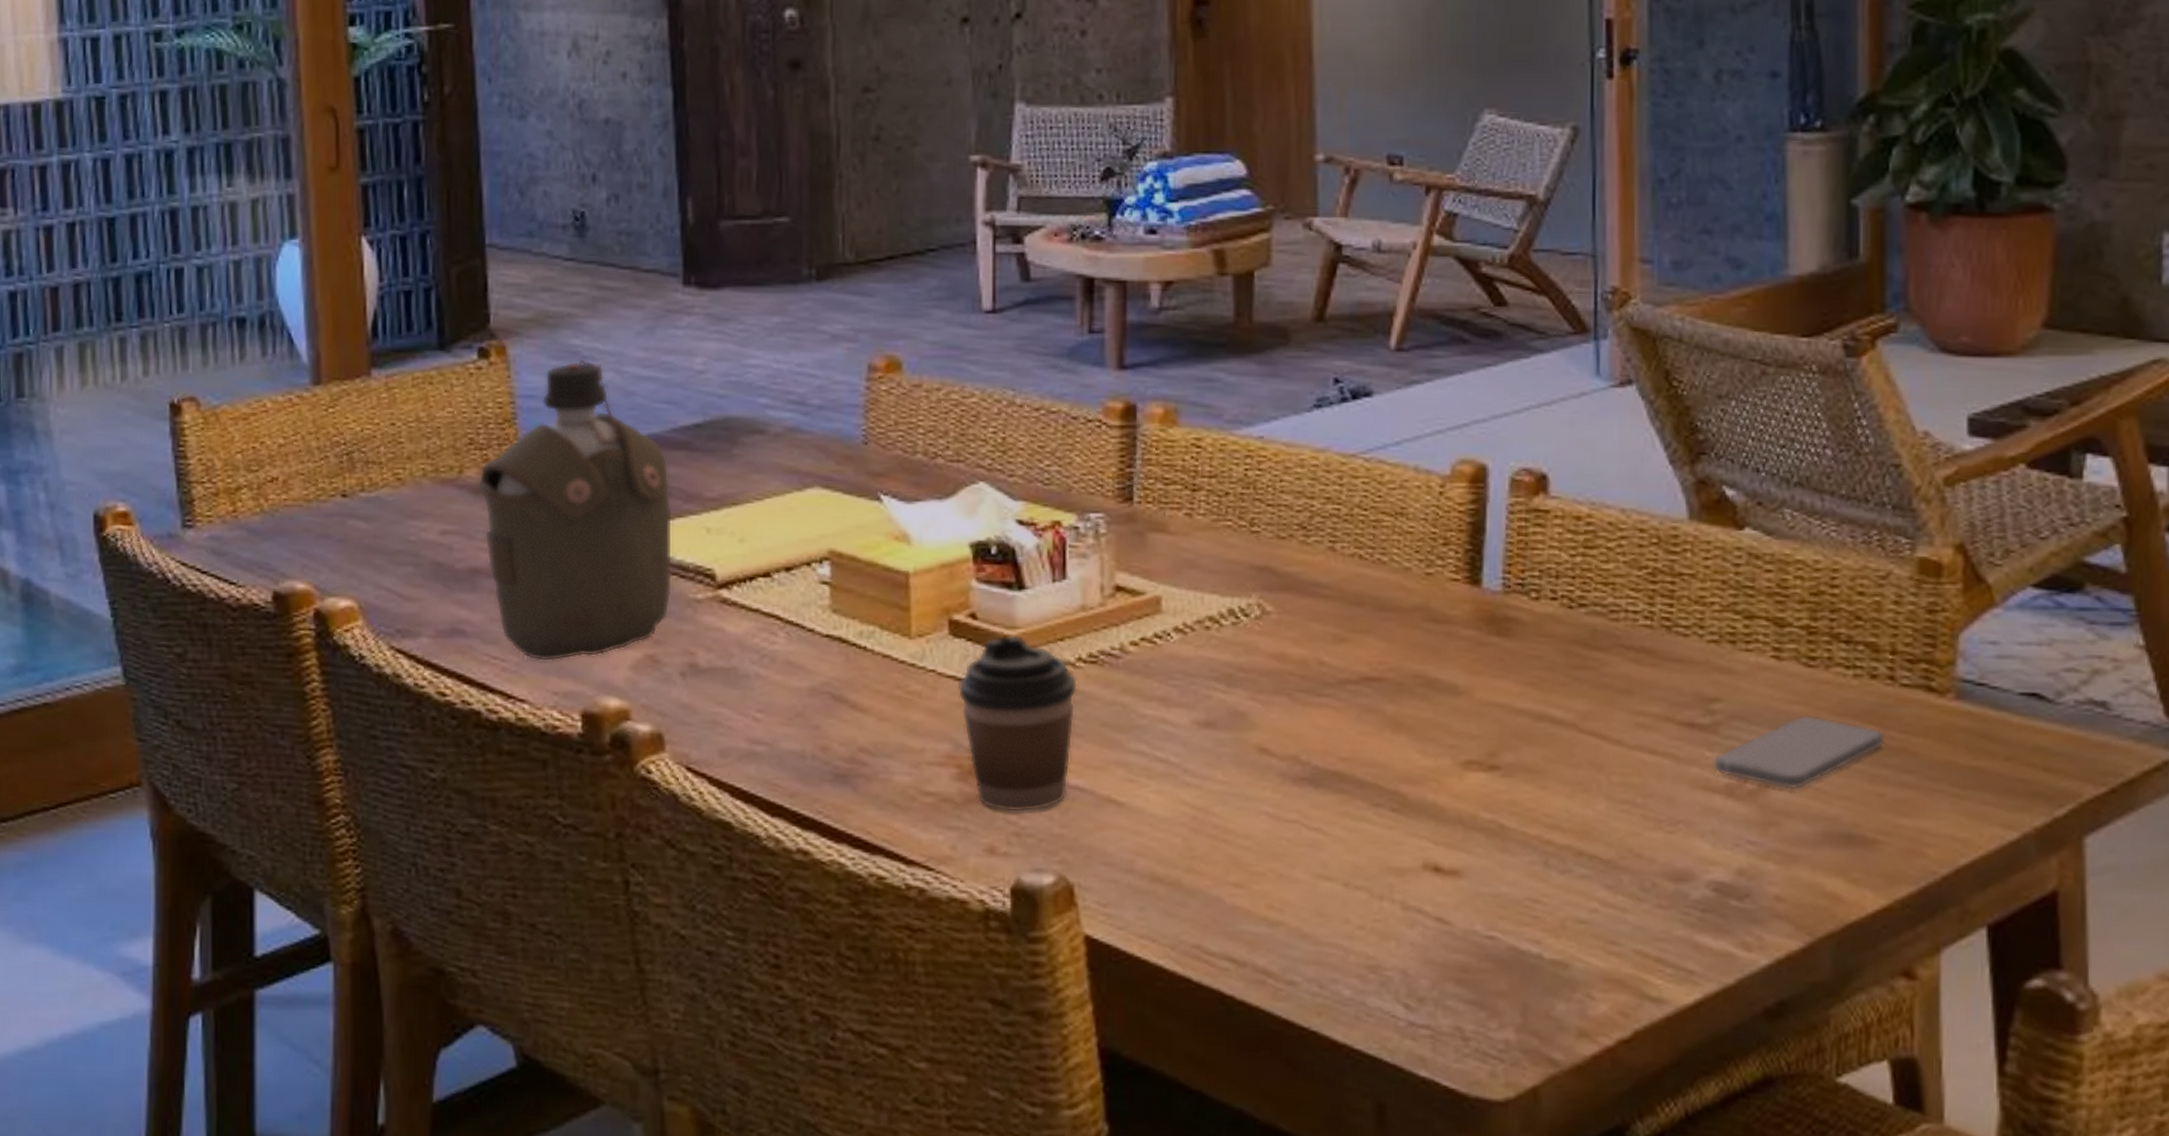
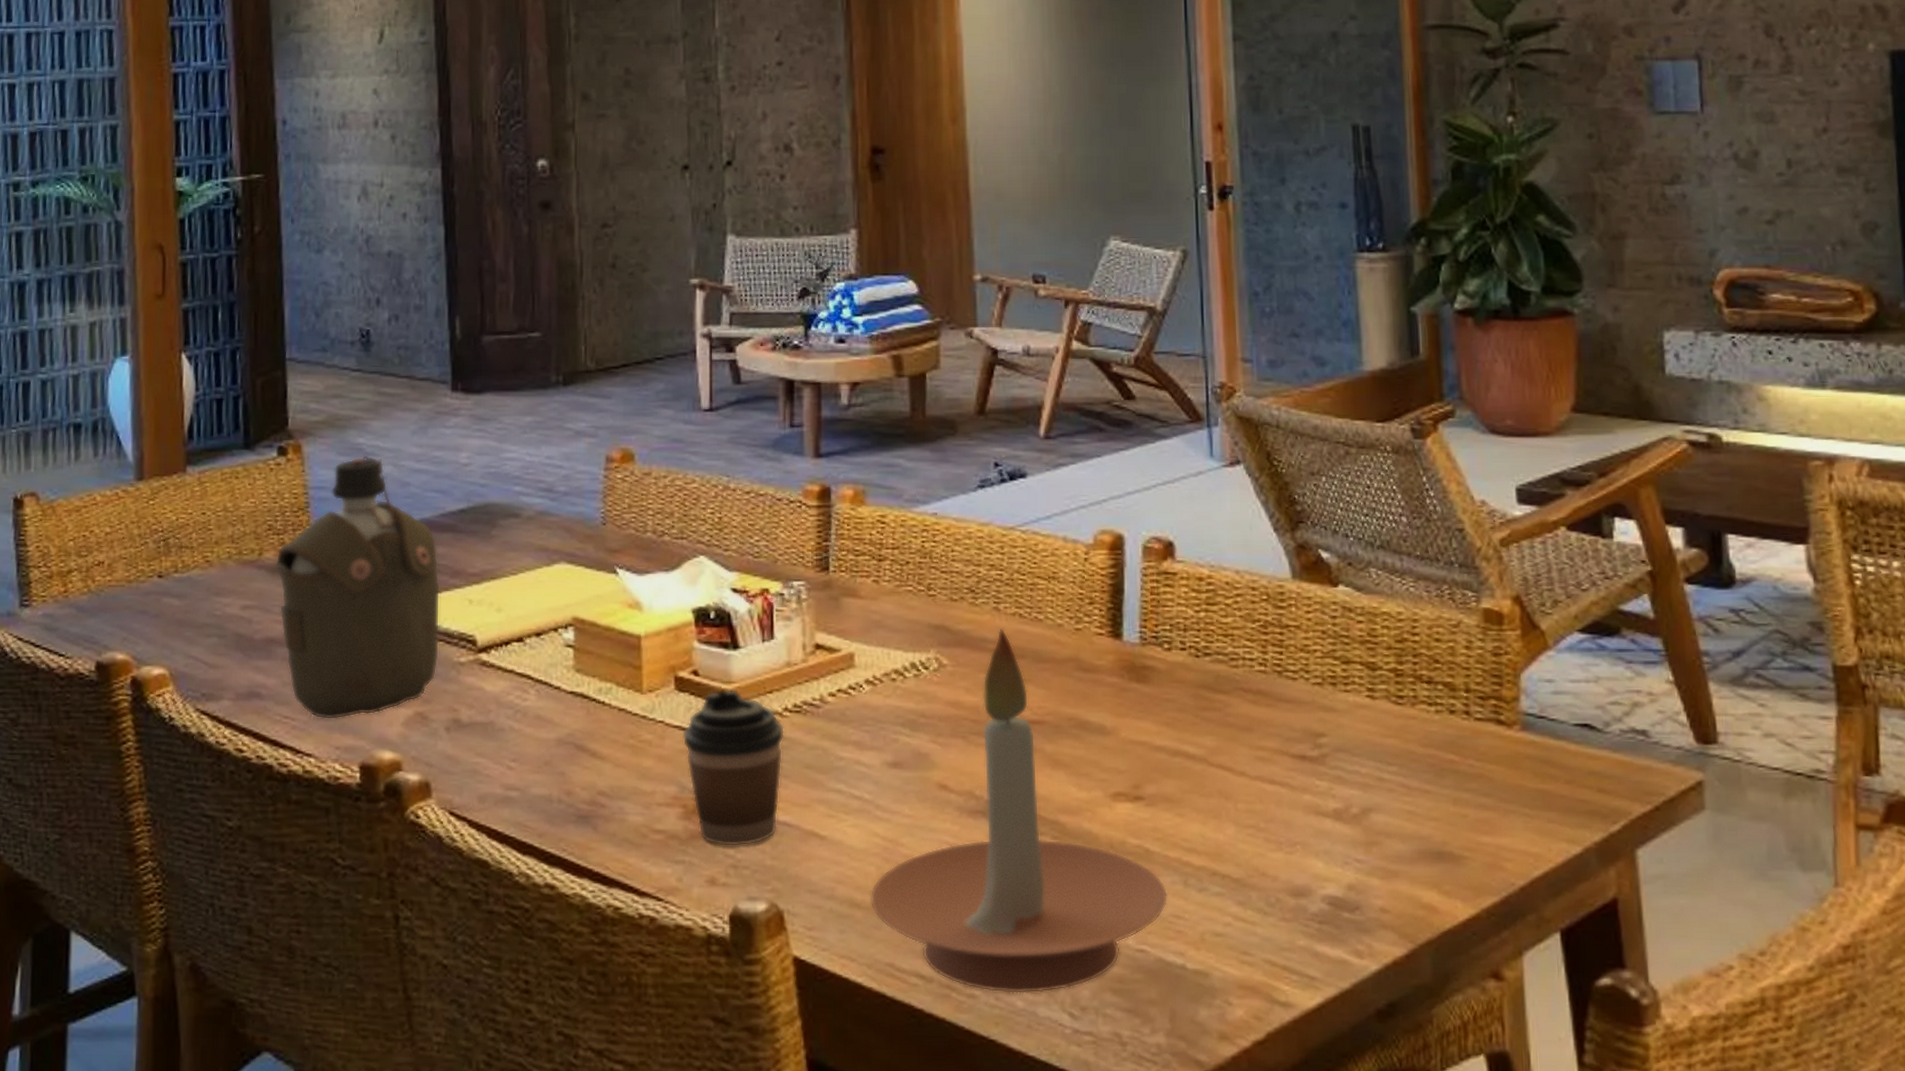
candle holder: none [1174,570,1525,982] -> present [869,627,1168,994]
smartphone: present [1713,715,1885,790] -> none [1322,747,1465,813]

